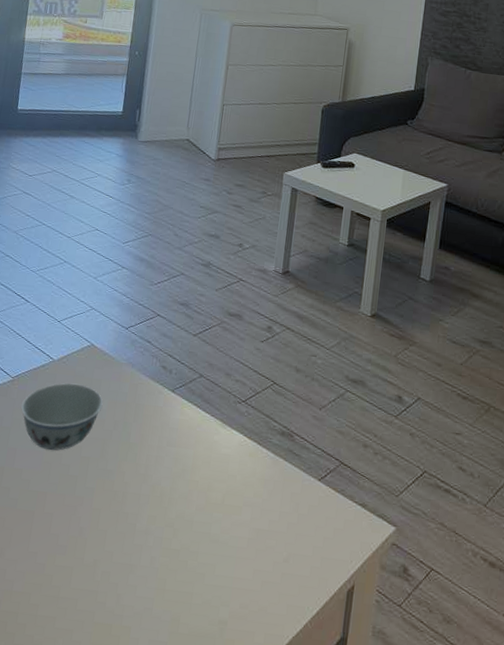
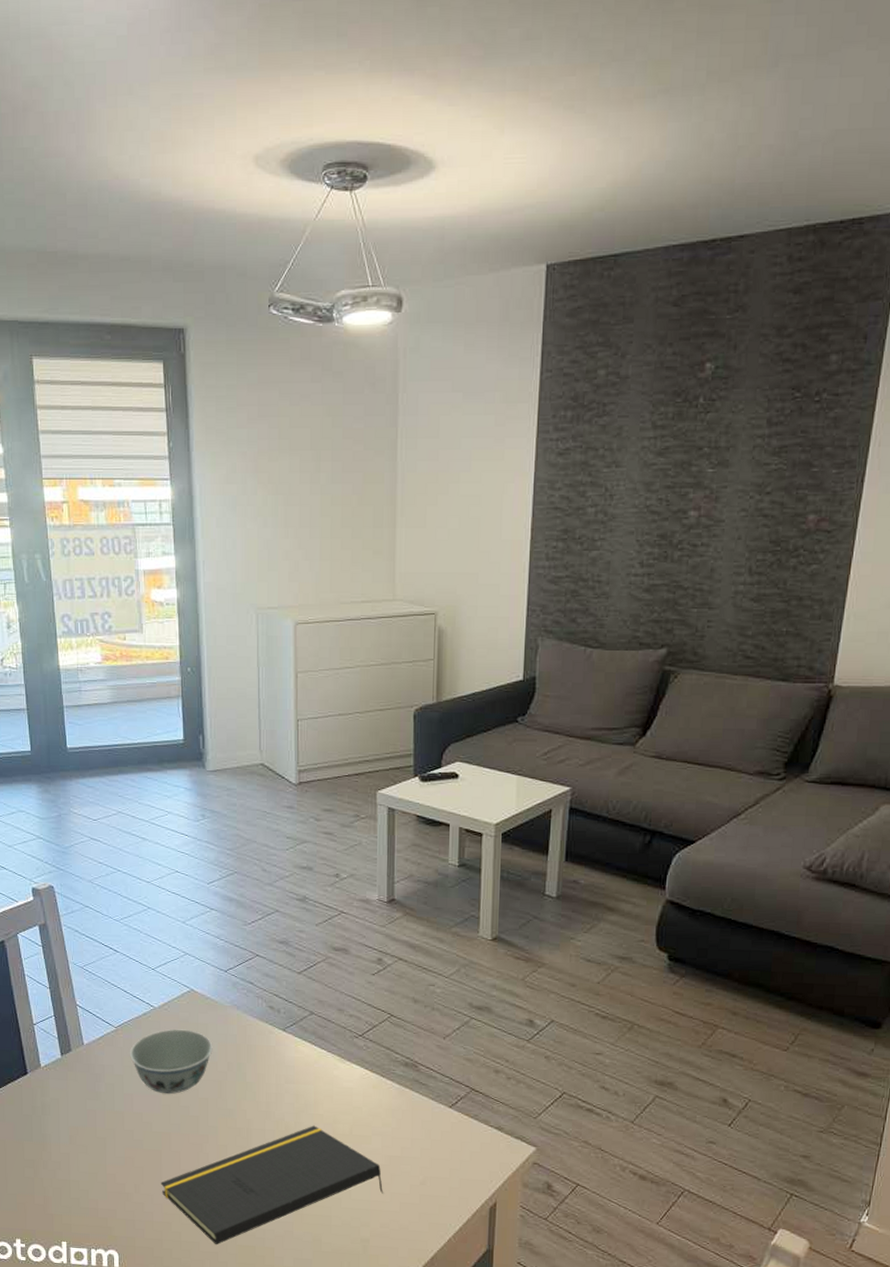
notepad: none [27,492,248,622] -> present [161,1125,384,1245]

